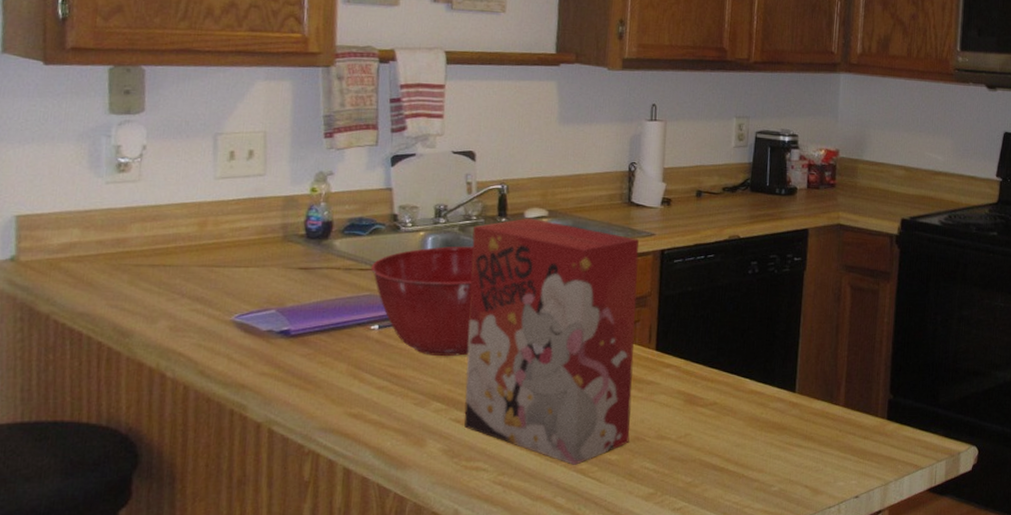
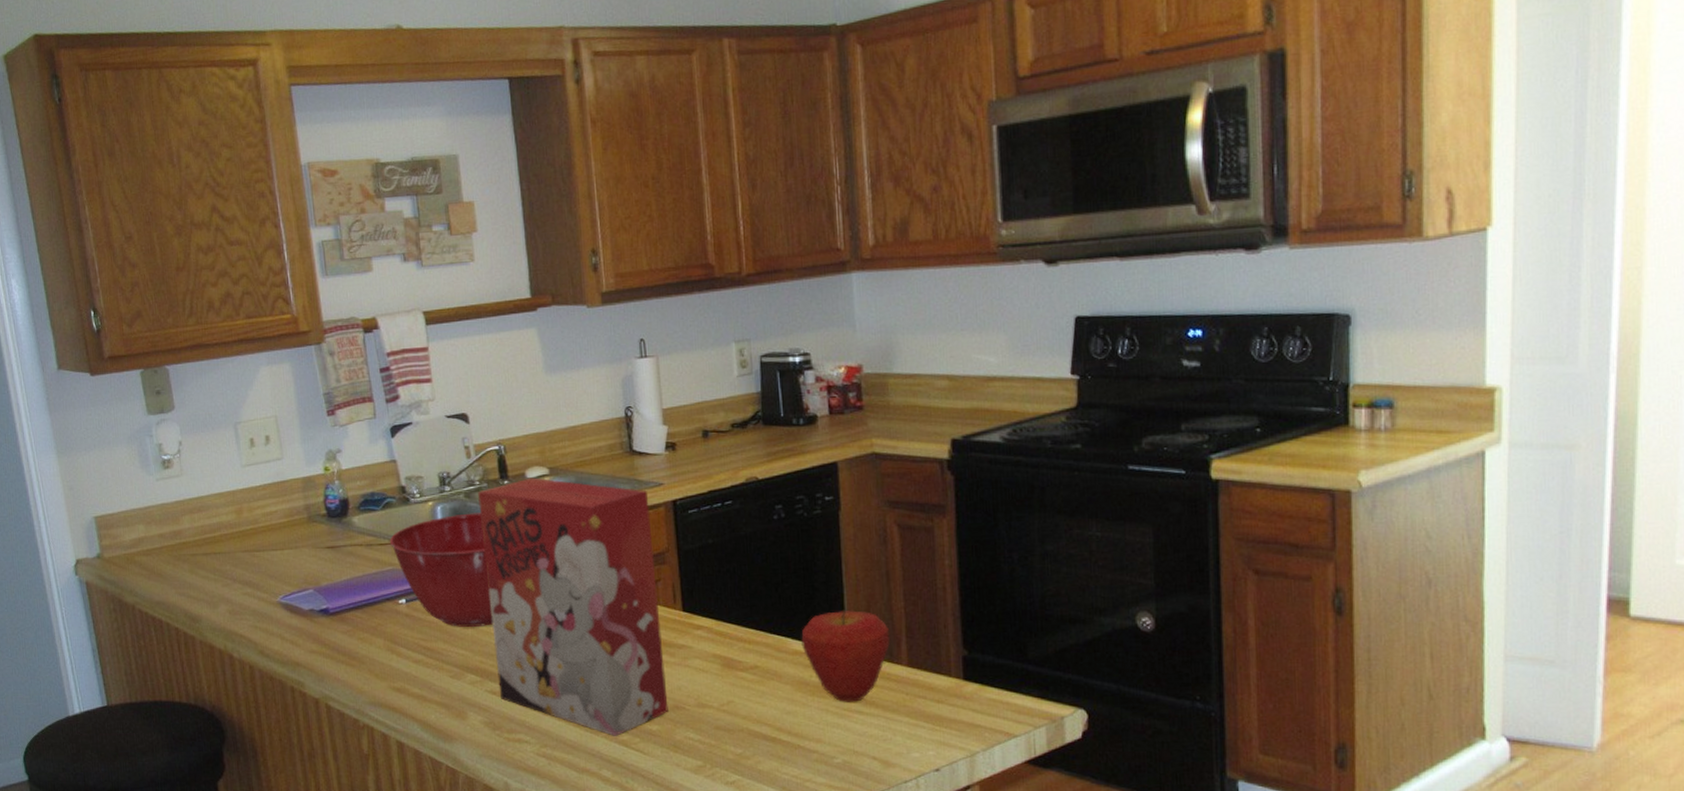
apple: none [757,356,833,437] -> present [801,609,891,702]

